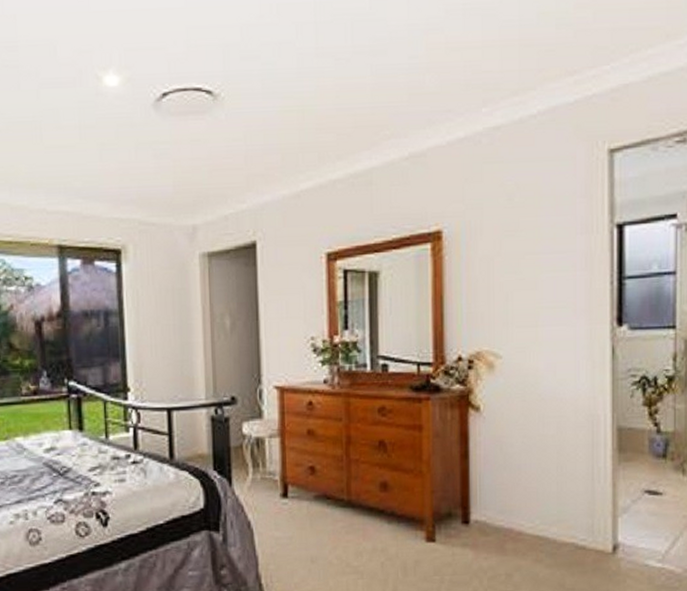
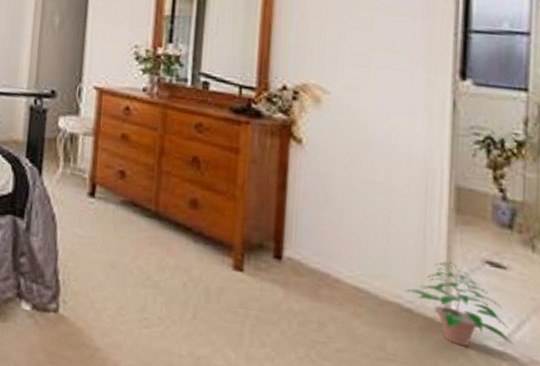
potted plant: none [578,497,671,570] -> present [404,261,514,347]

